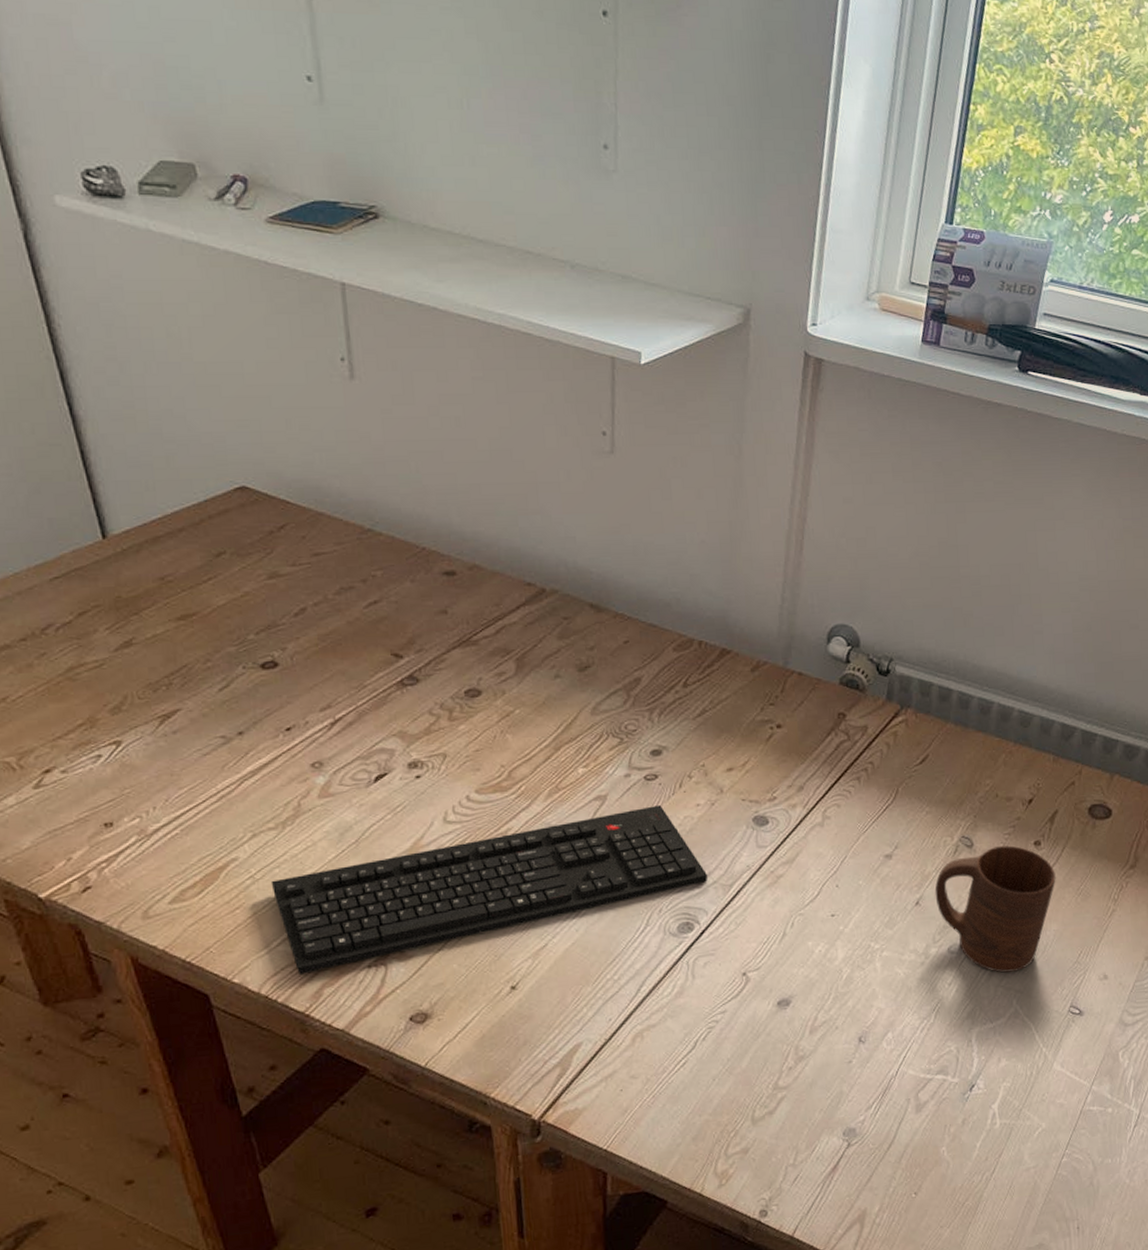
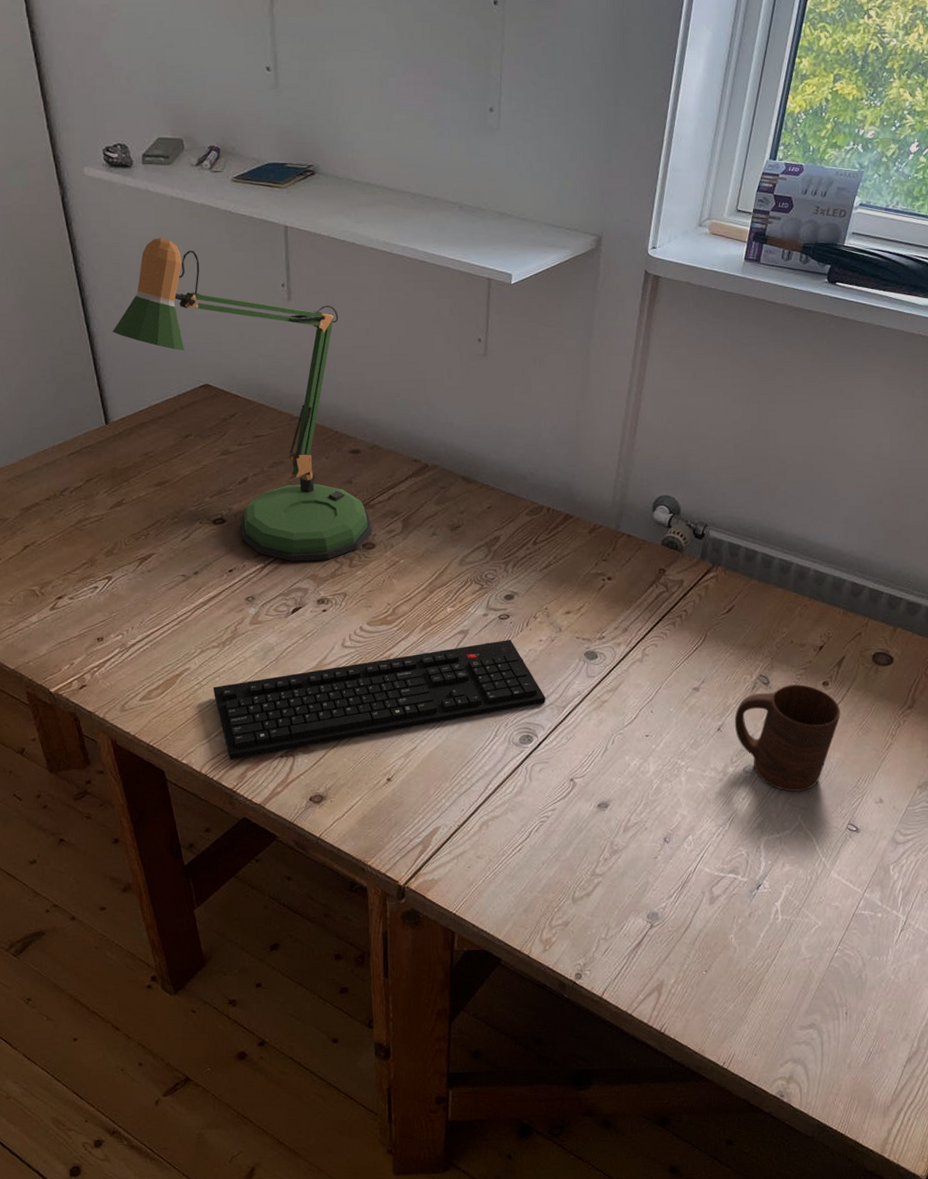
desk lamp: none [107,292,476,715] -> present [113,237,371,561]

